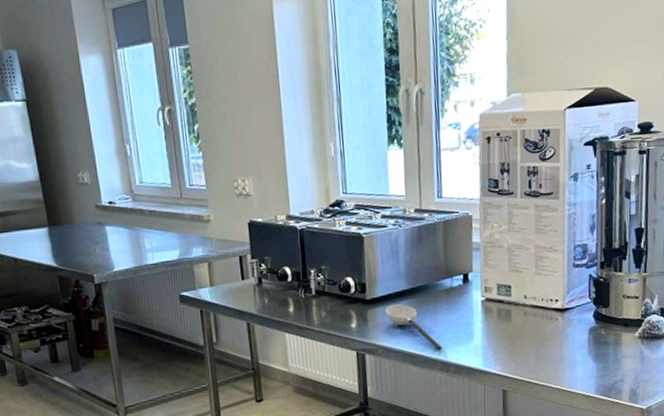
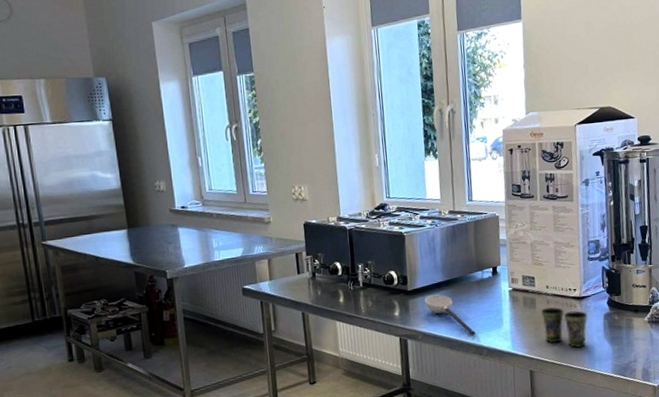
cup: none [517,320,571,366] -> present [540,307,588,349]

